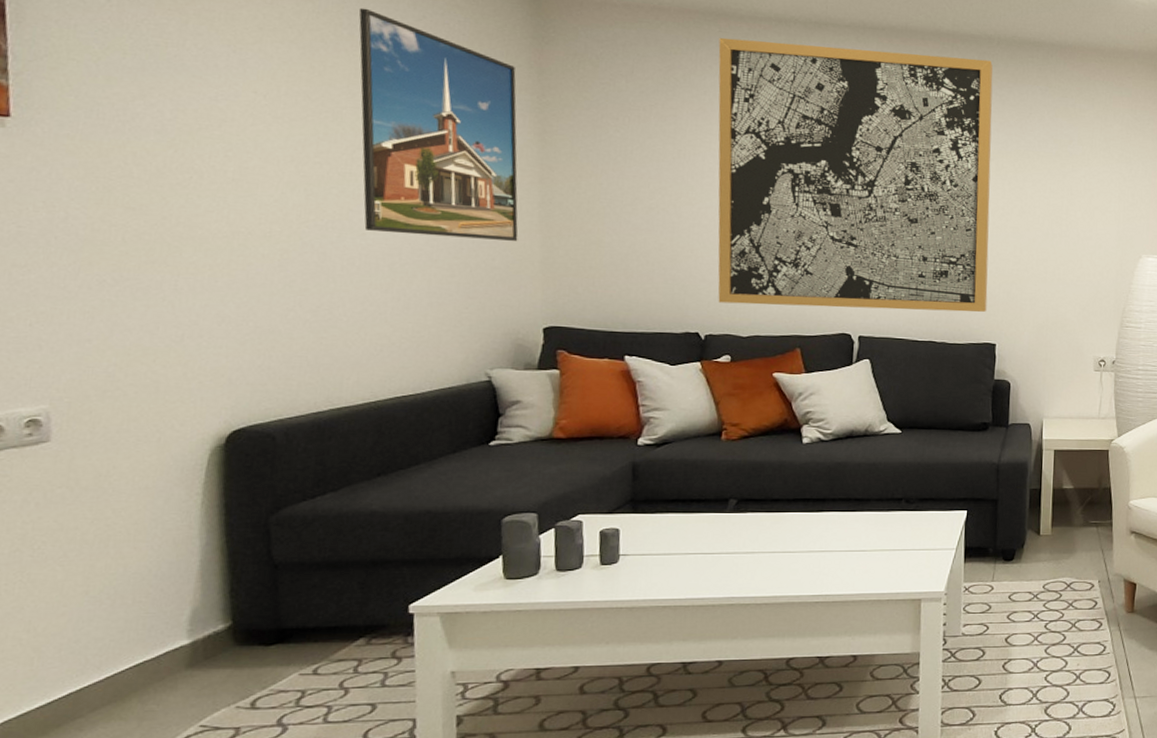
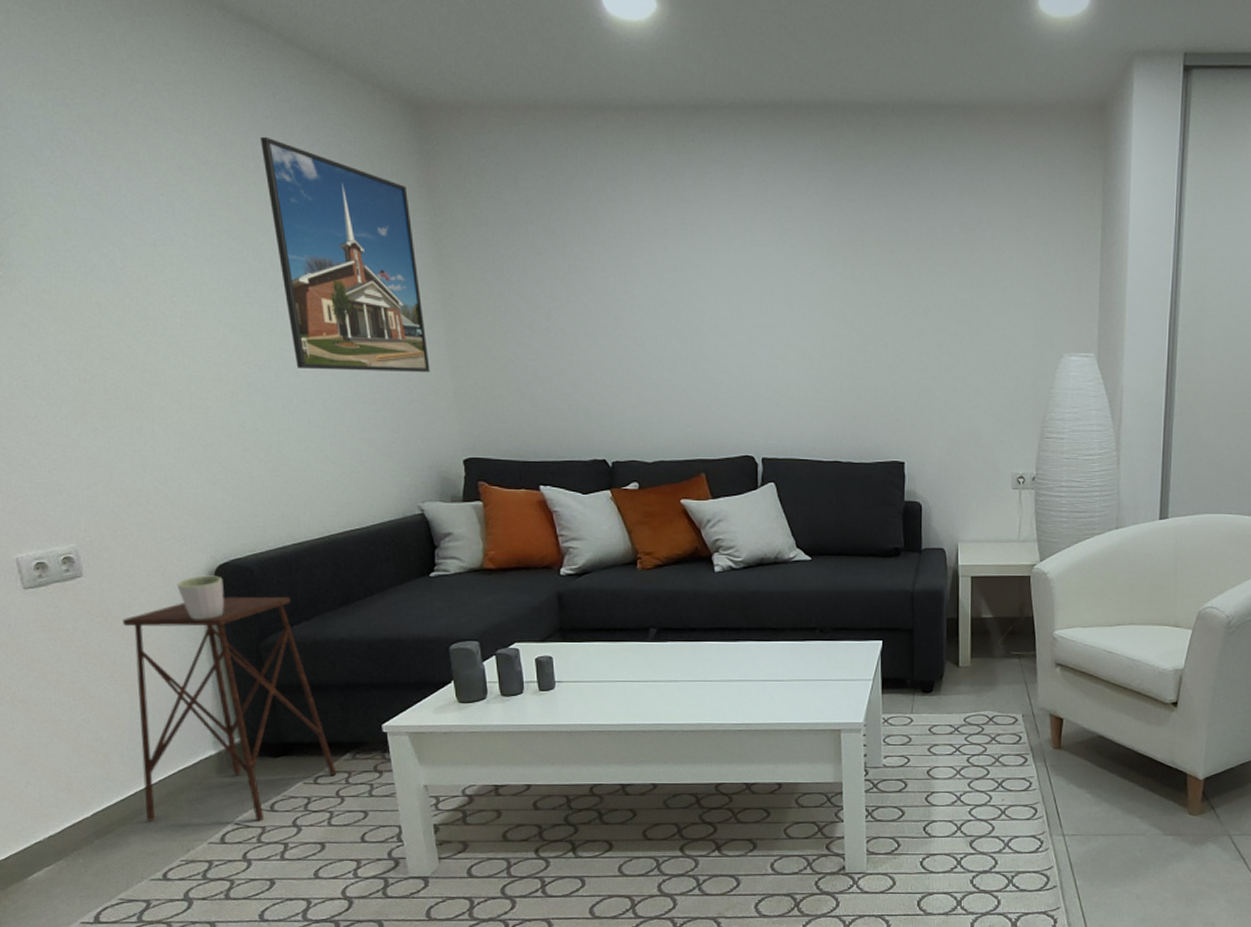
side table: none [79,464,344,728] -> present [122,596,337,821]
mug: none [173,442,236,491] -> present [176,575,225,620]
wall art: present [718,37,993,312] -> none [597,132,894,428]

